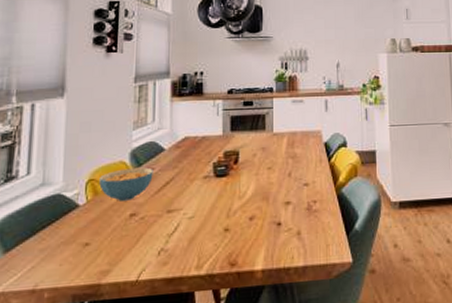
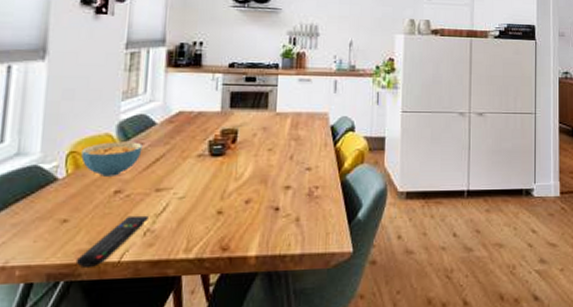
remote control: none [98,235,162,288] -> present [75,215,149,267]

